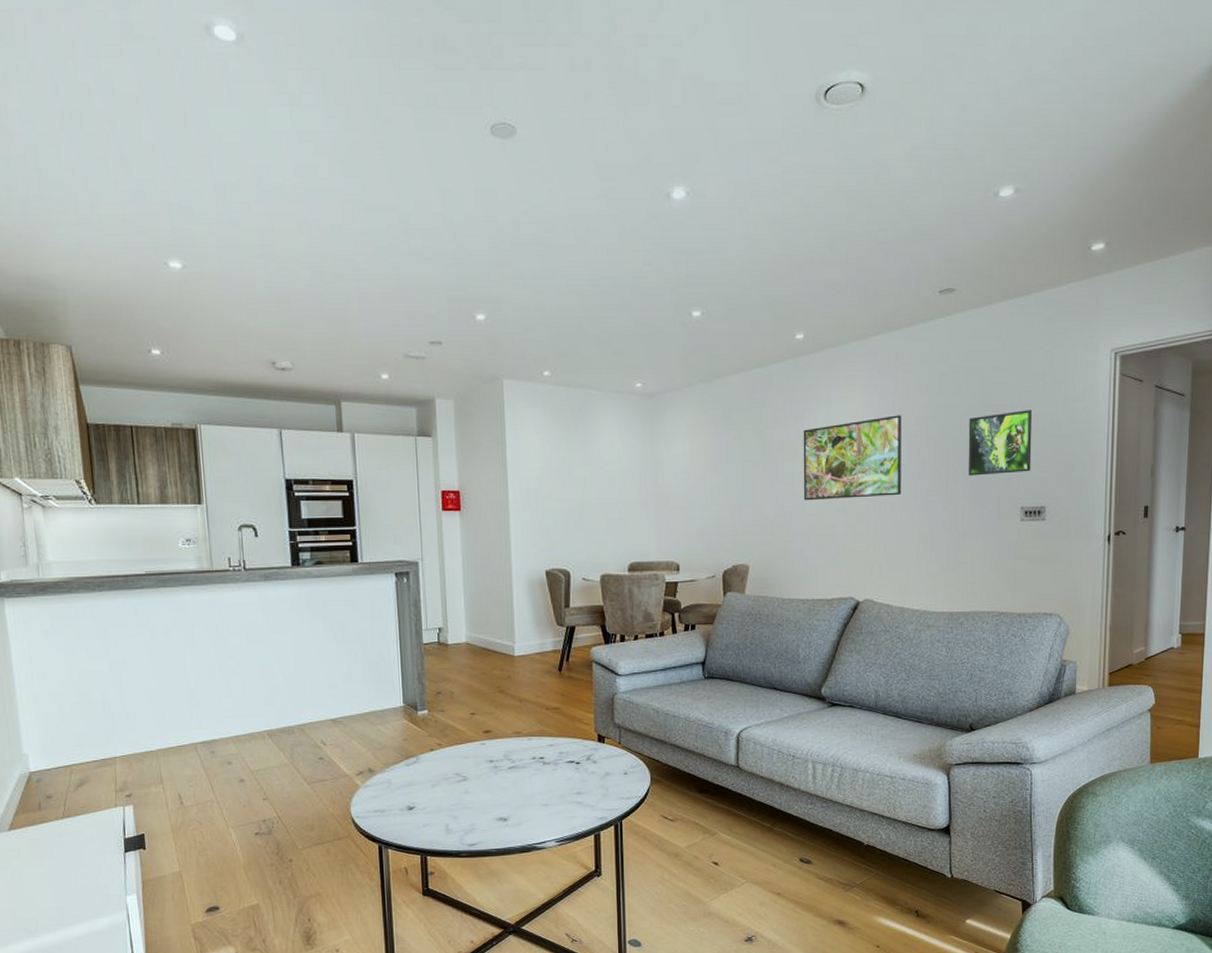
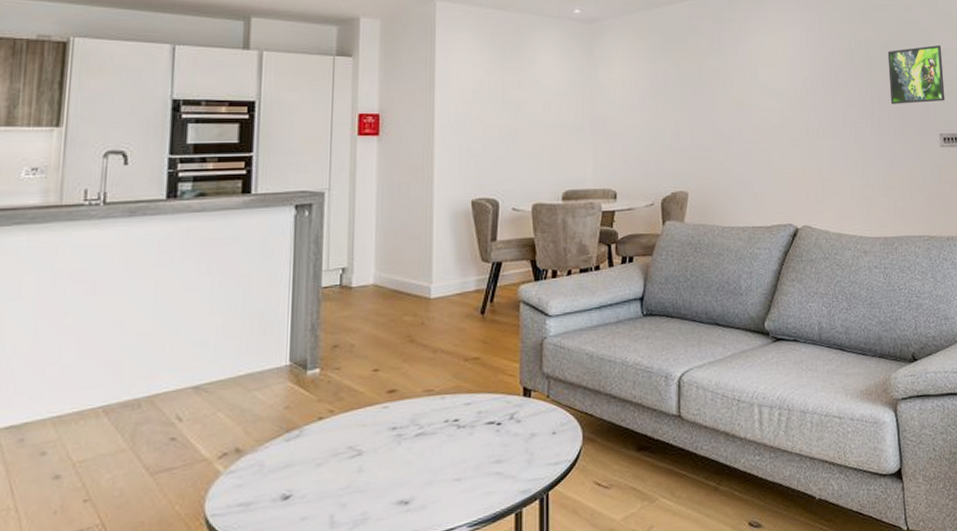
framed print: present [803,415,902,501] -> none [737,47,832,127]

